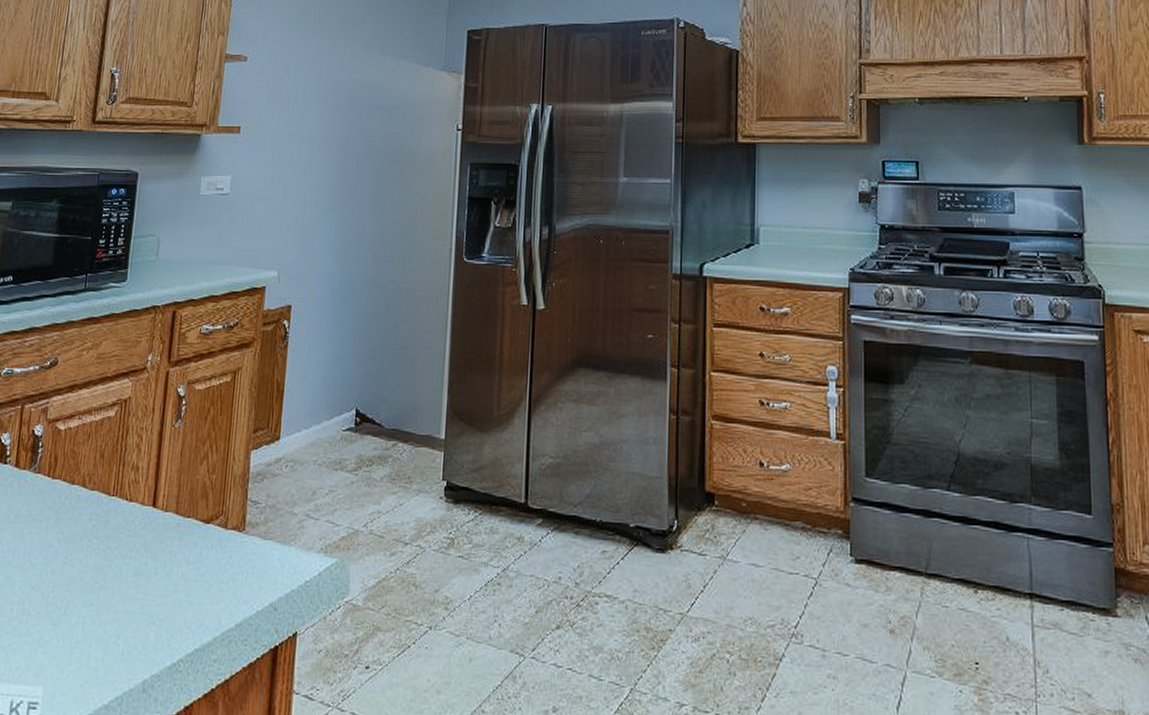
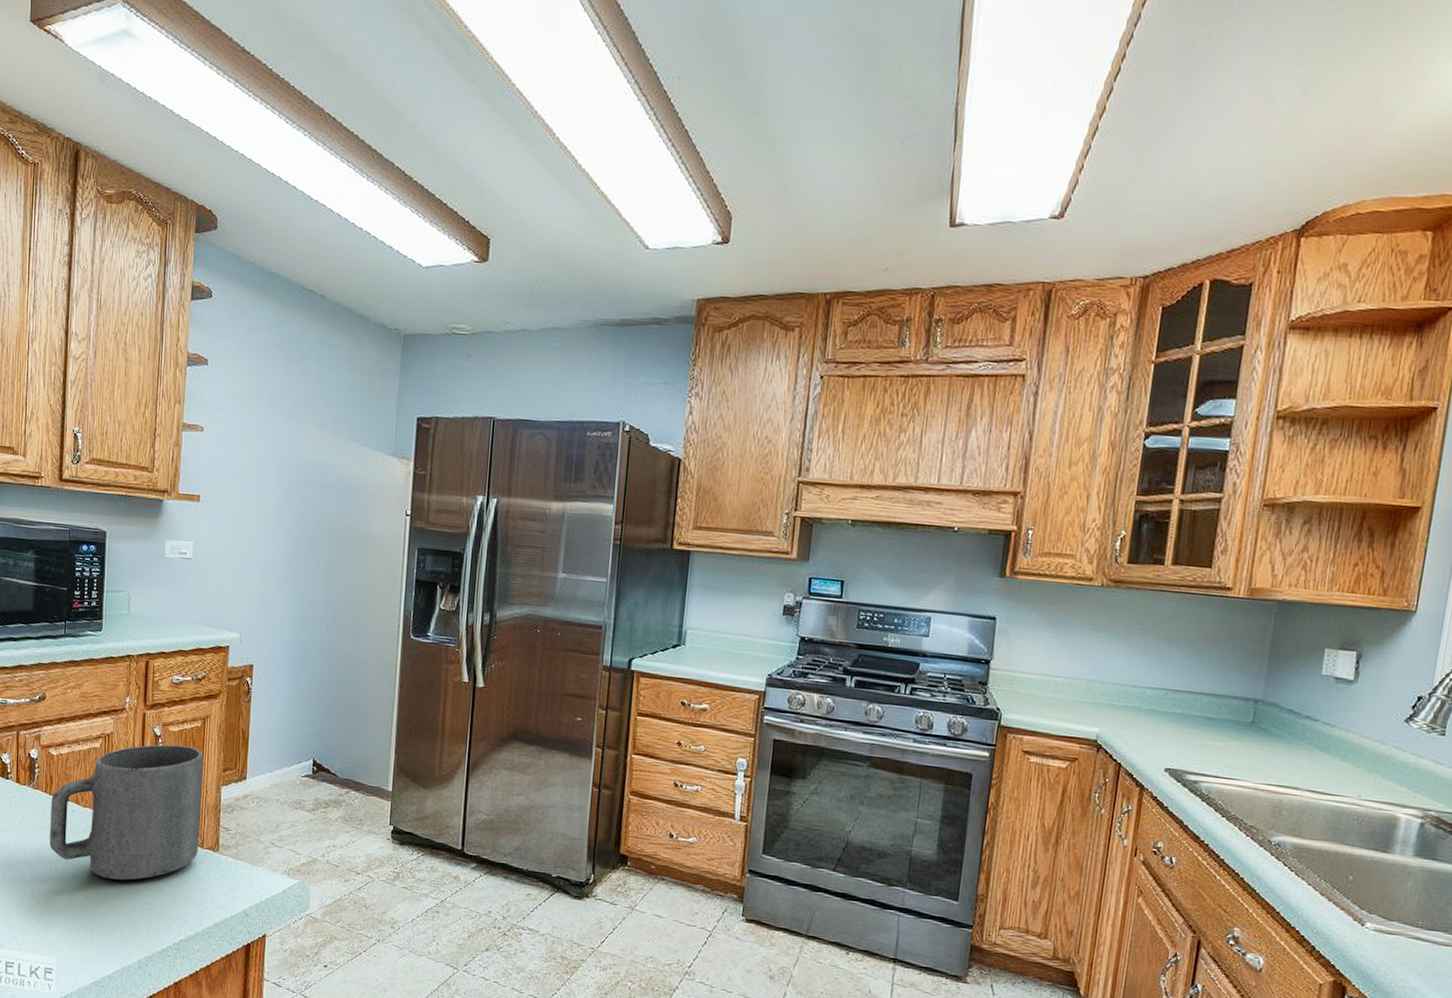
mug: none [47,405,232,578] -> present [49,744,204,881]

